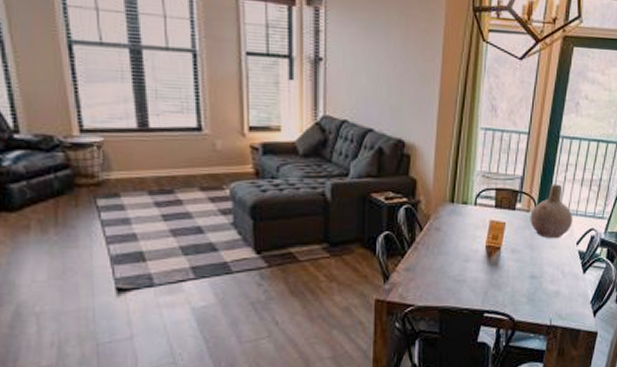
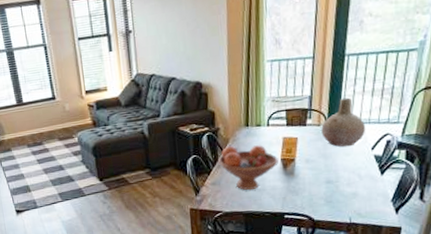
fruit bowl: none [415,224,483,281] -> present [218,145,278,191]

